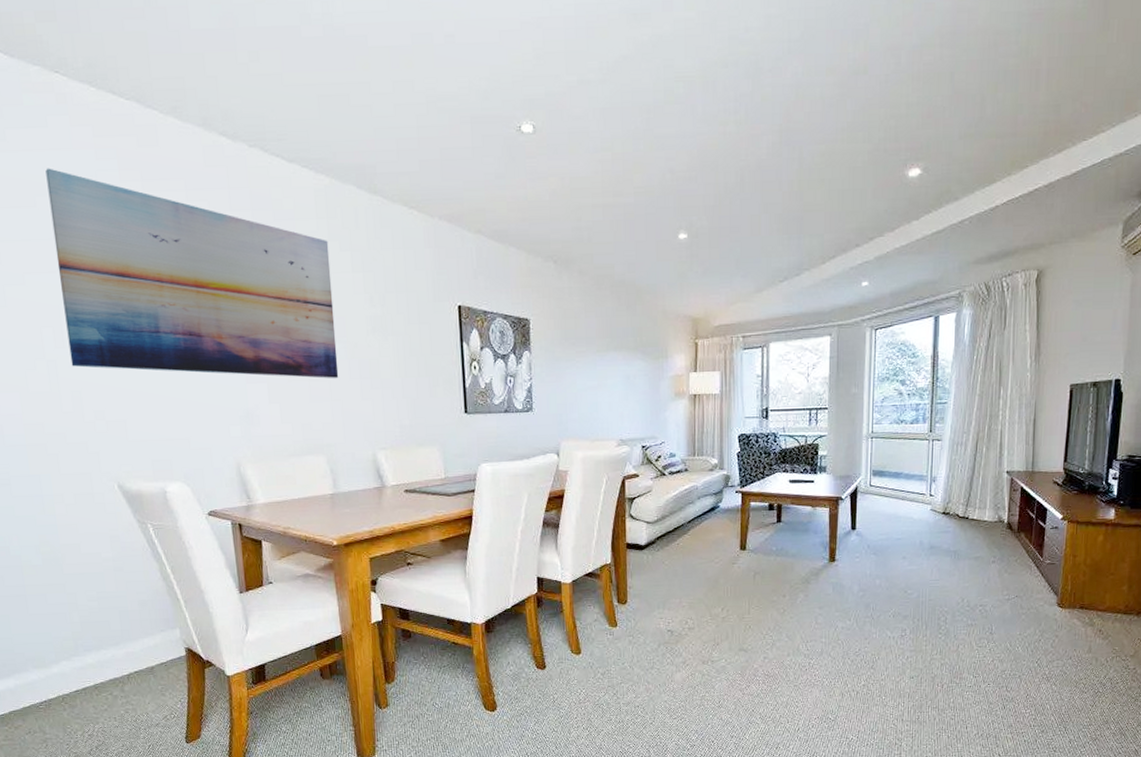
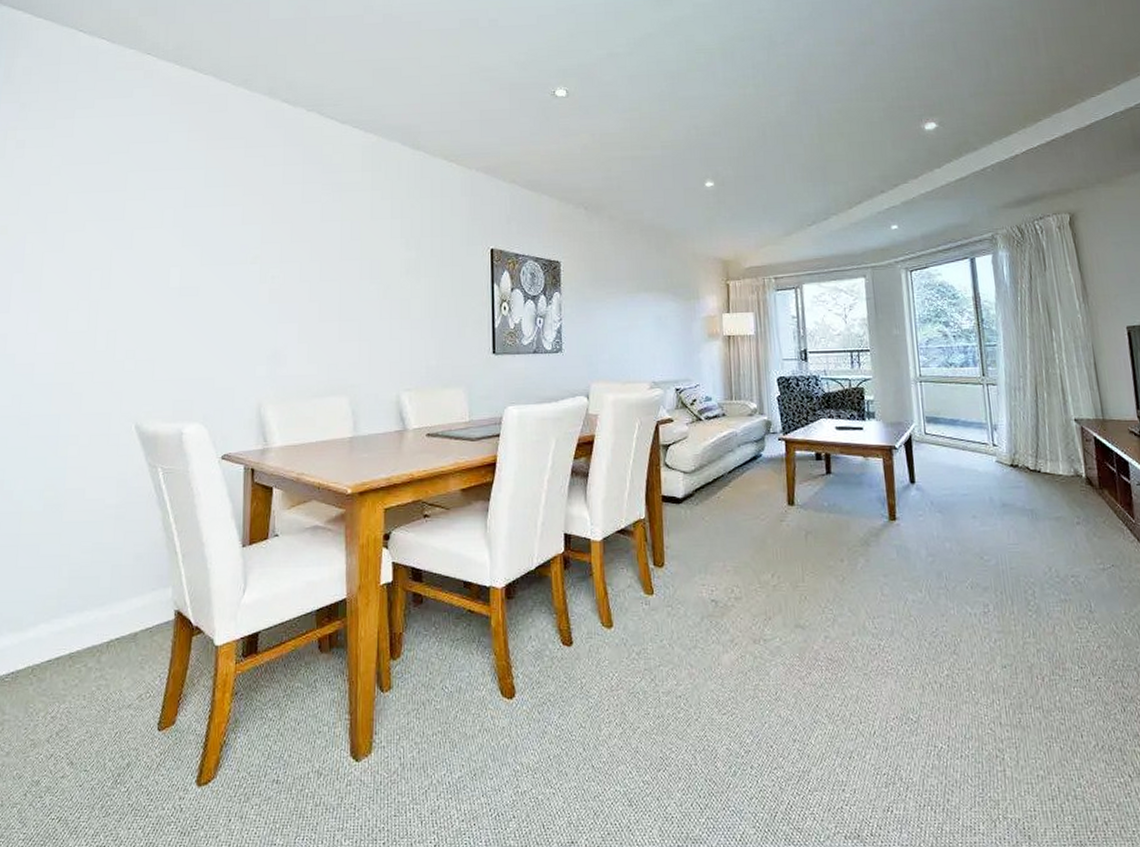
wall art: present [45,168,339,379] -> none [112,130,371,319]

